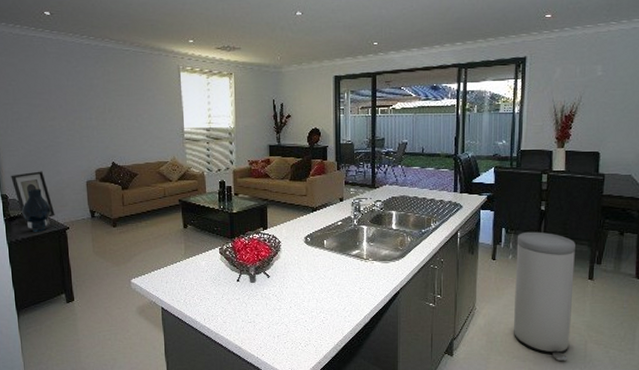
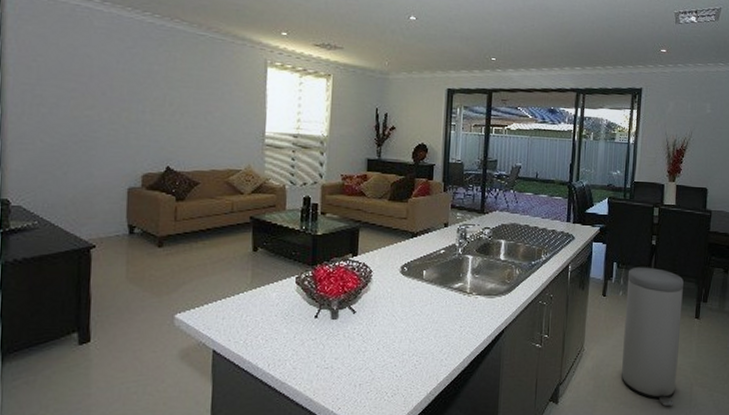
picture frame: present [11,171,55,225] -> none [18,171,78,240]
vase: present [22,189,52,233] -> none [28,194,73,251]

